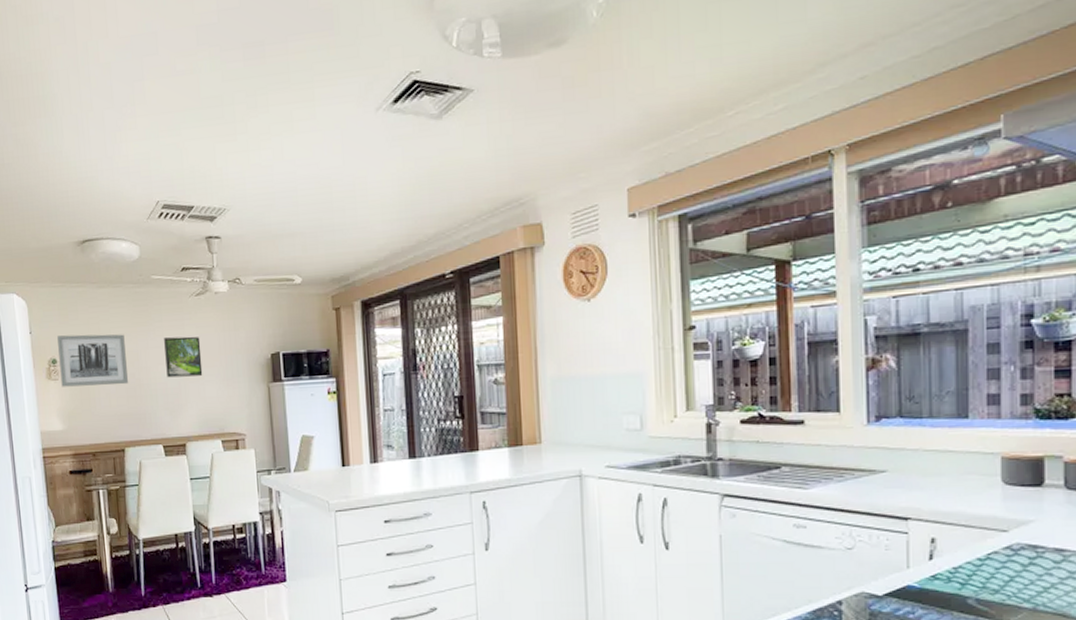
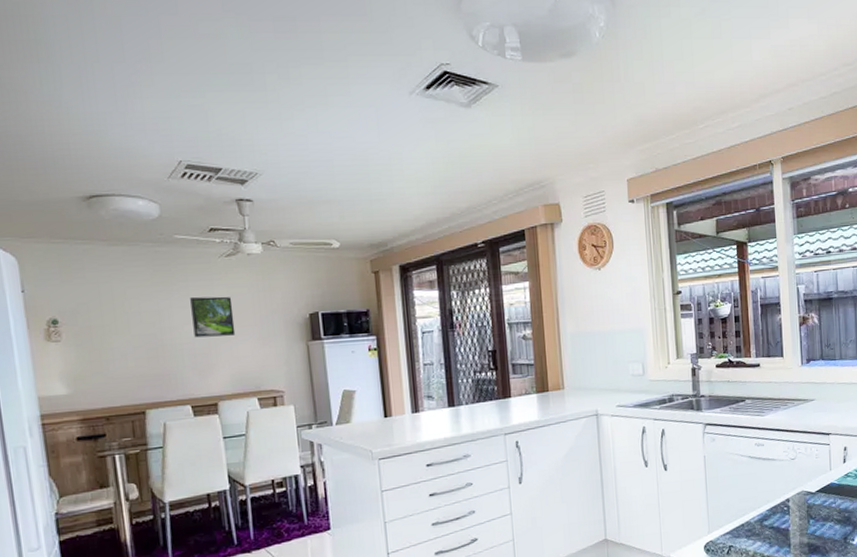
wall art: present [57,334,128,387] -> none [58,293,148,349]

